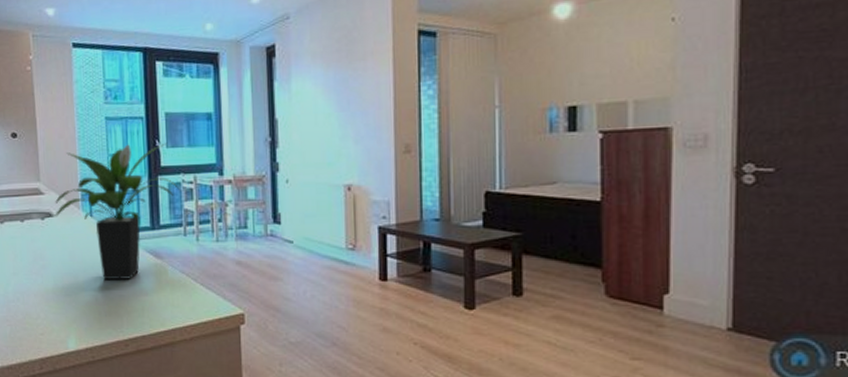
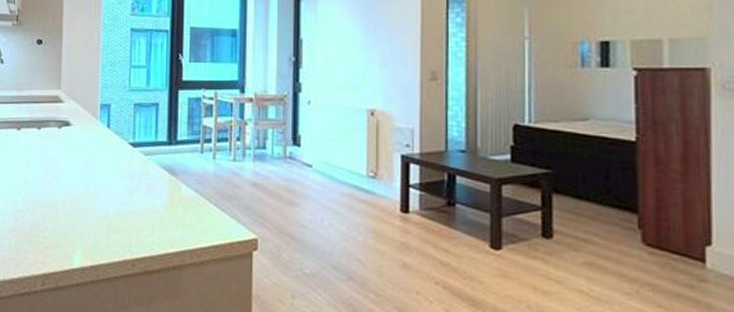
potted plant: present [55,142,181,281] -> none [72,56,201,197]

